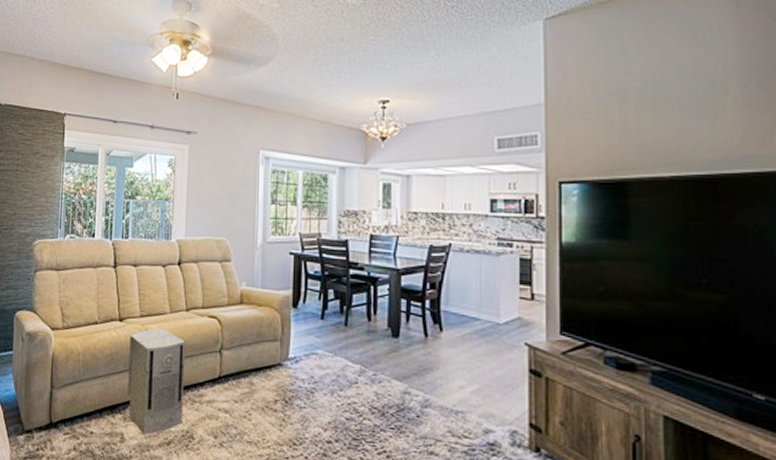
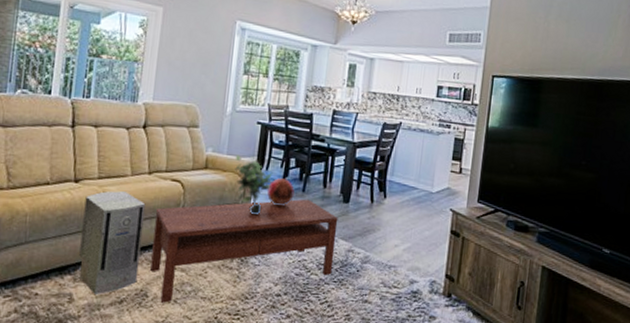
coffee table: none [194,333,388,446] -> present [150,199,338,303]
potted plant: none [269,288,312,353] -> present [235,155,273,216]
decorative orb: none [306,312,336,343] -> present [266,178,295,207]

